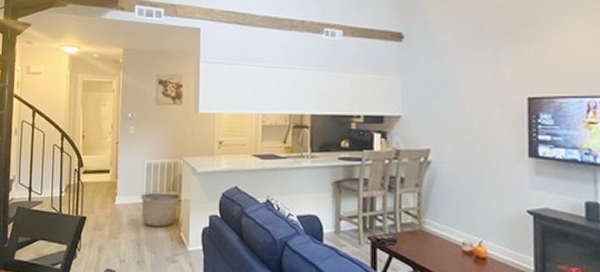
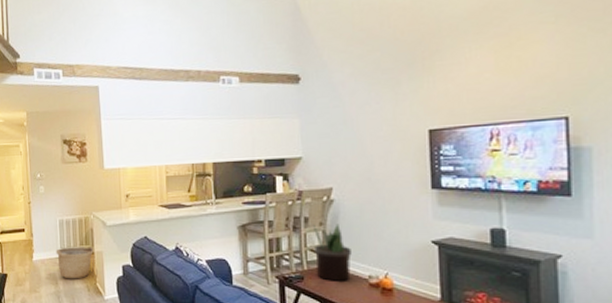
planter: none [409,185,446,247] -> present [314,223,352,281]

